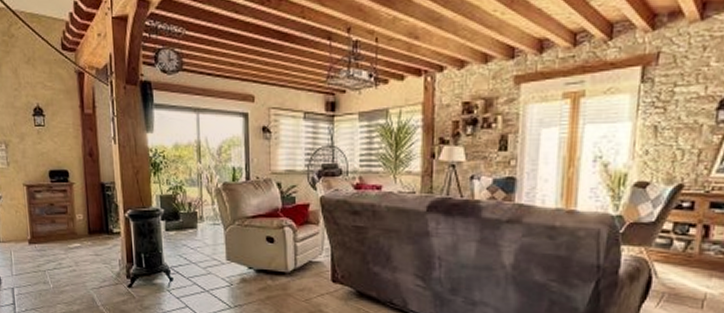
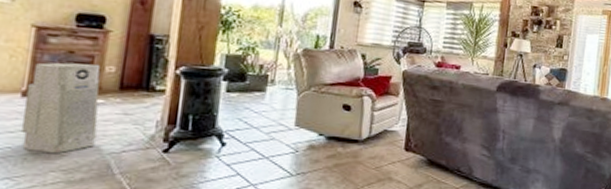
air purifier: none [30,213,82,290] -> present [22,62,100,154]

